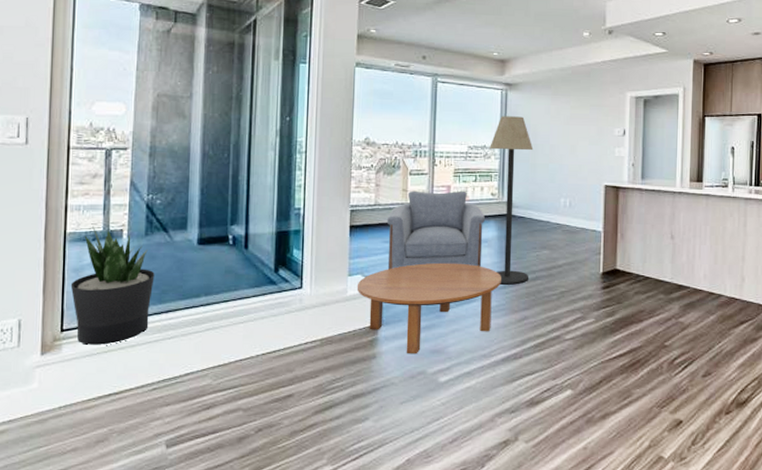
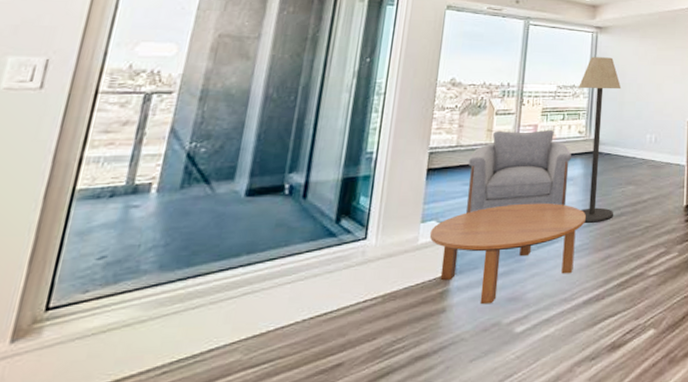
planter: present [70,226,155,346] -> none [67,180,186,326]

